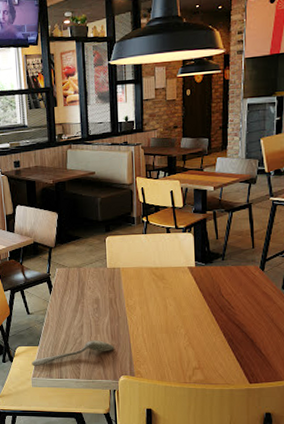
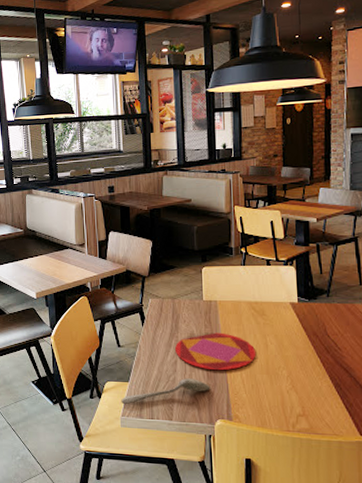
plate: none [81,297,157,332] -> present [175,332,256,371]

